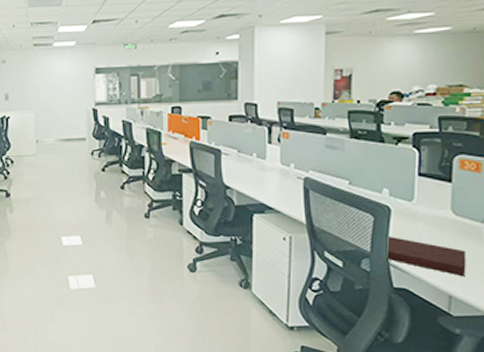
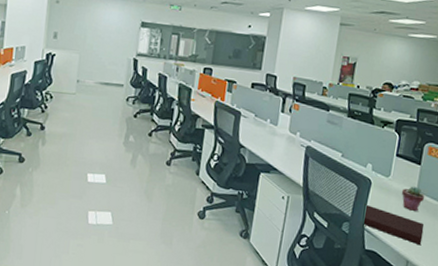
potted succulent: none [431,208,463,237] -> present [401,186,425,211]

